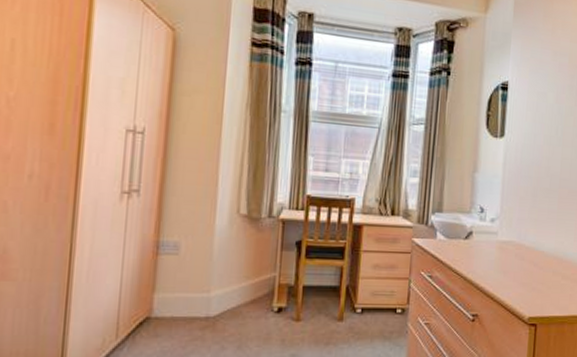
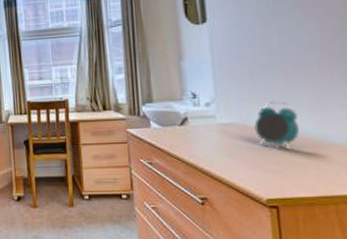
alarm clock: none [528,223,565,271] -> present [254,101,299,150]

